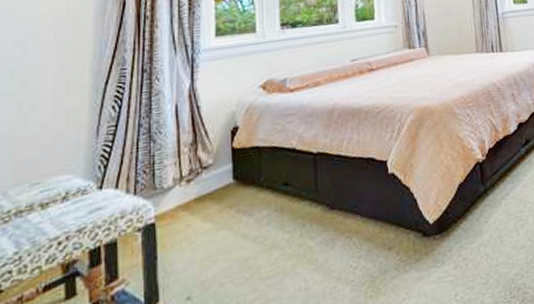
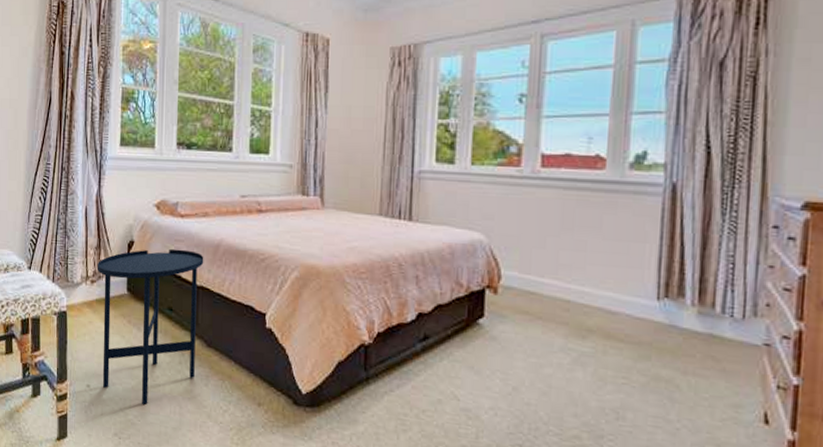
side table: none [193,121,319,296] -> present [96,248,204,406]

